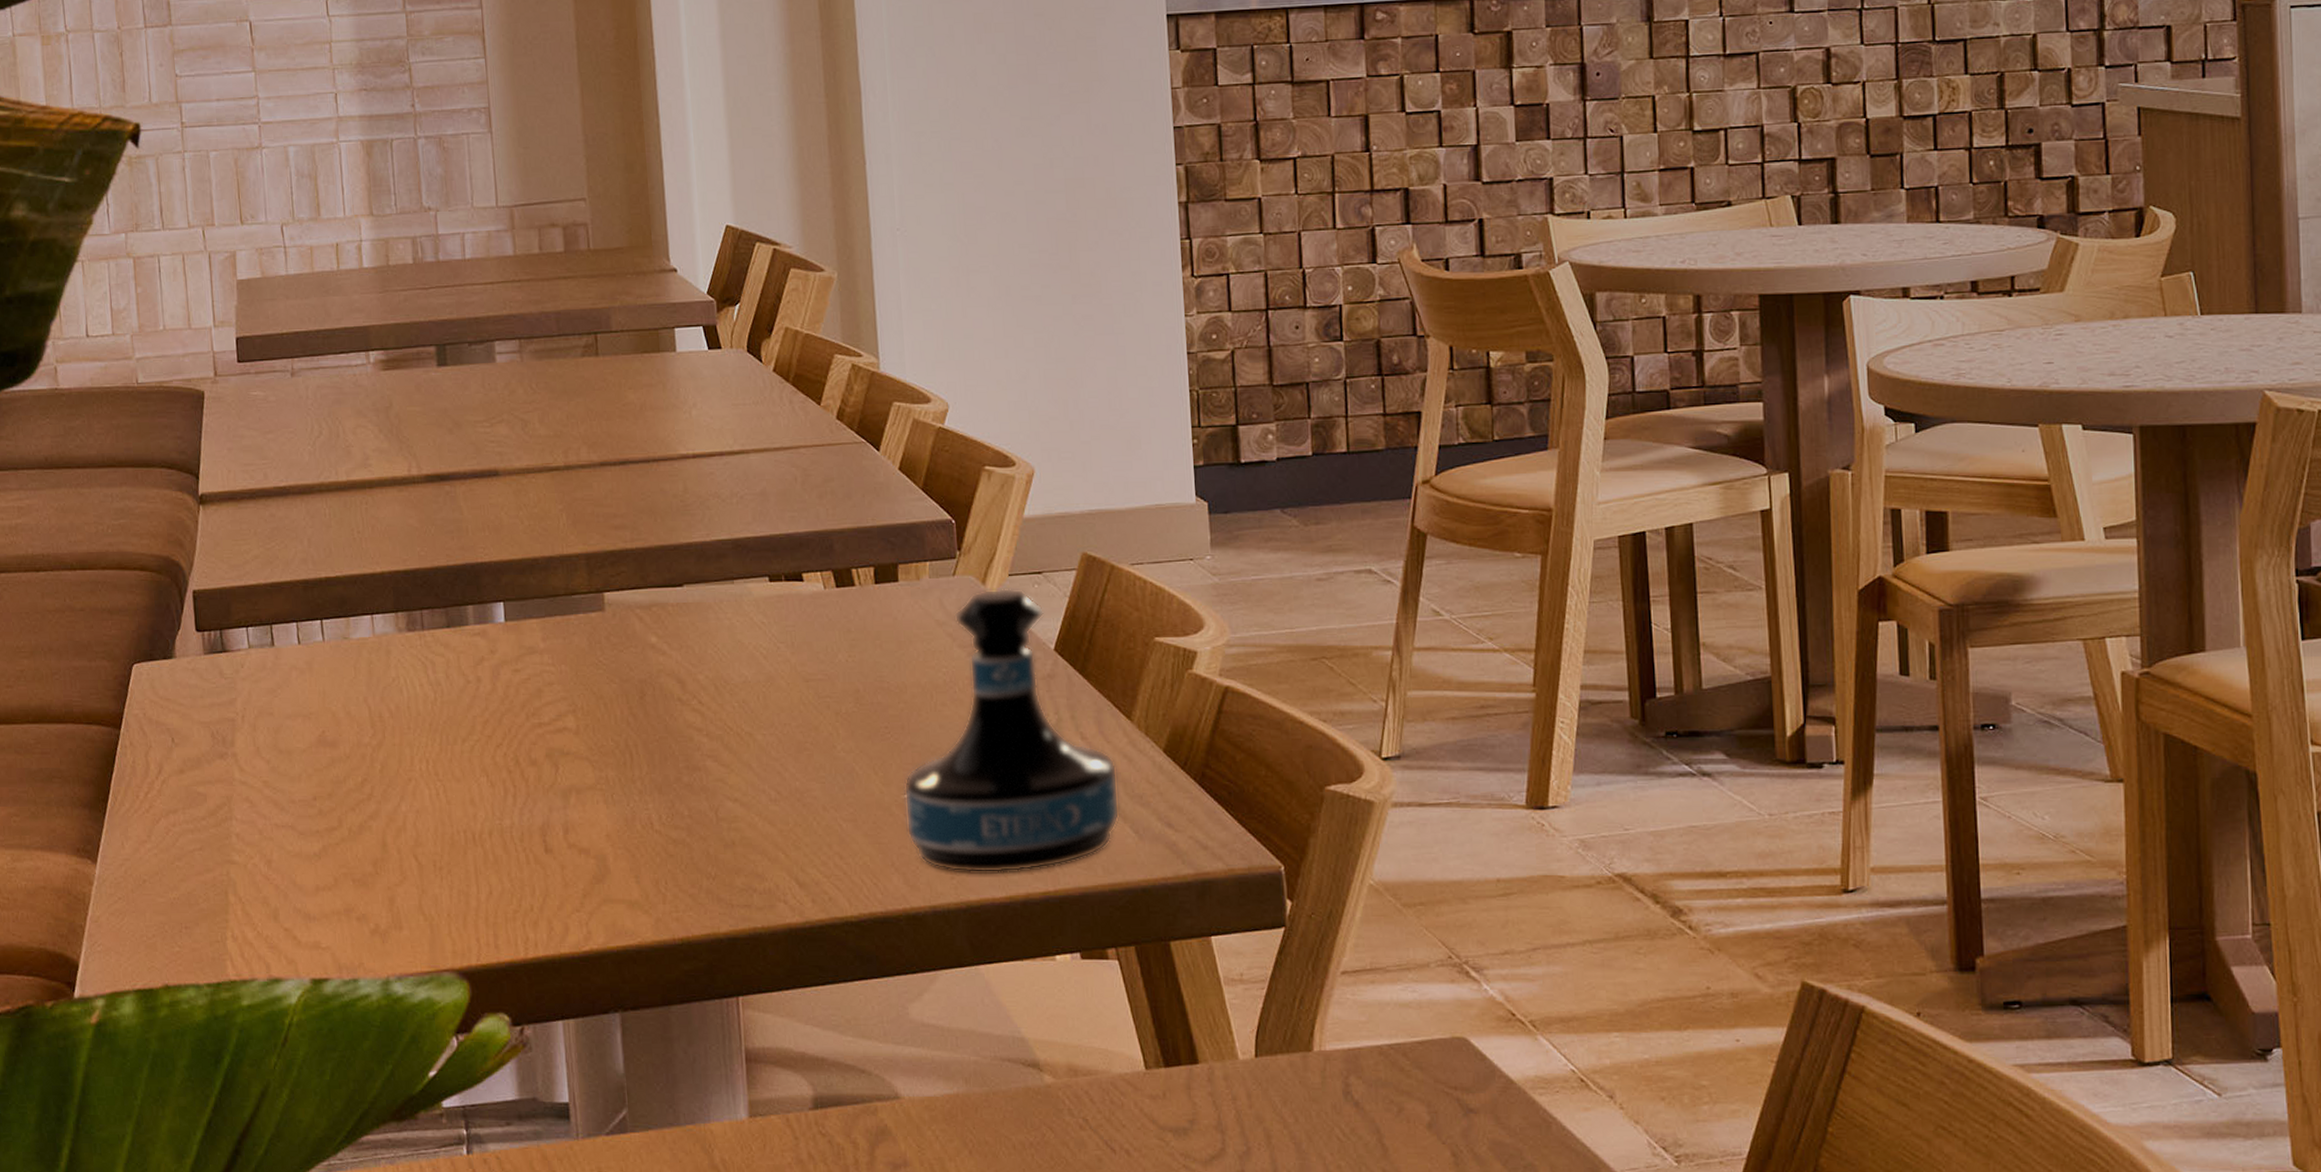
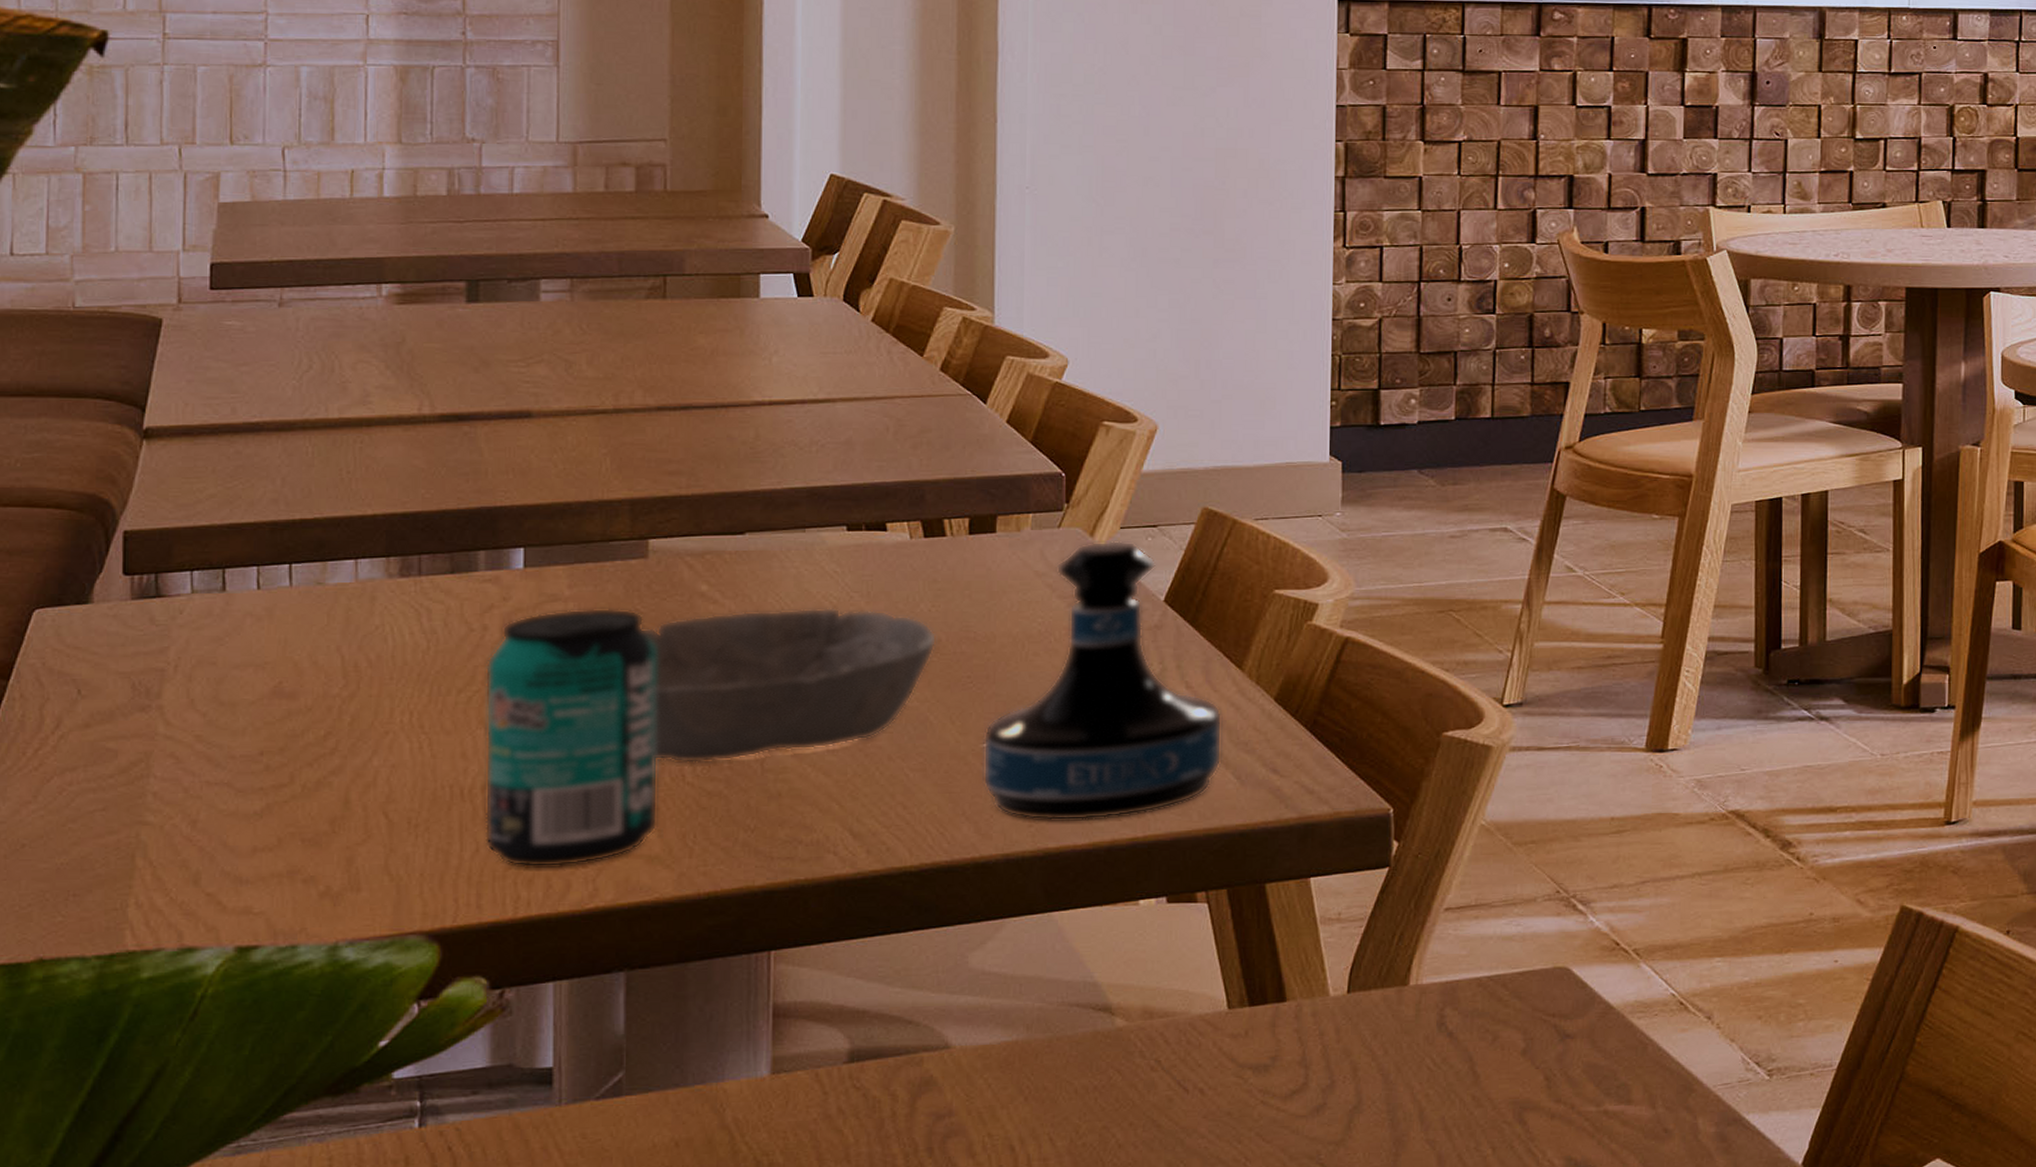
beverage can: none [482,659,635,911] -> present [484,608,659,868]
bowl: none [605,659,856,811] -> present [642,608,937,763]

